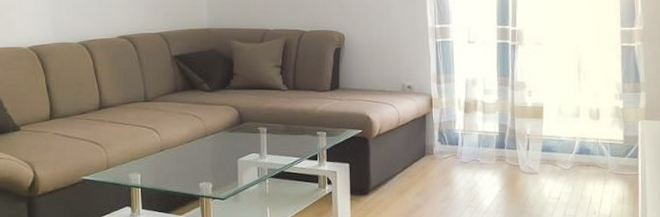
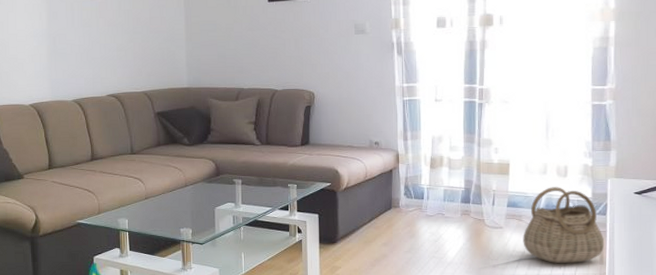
basket: none [557,130,637,208] -> present [523,187,605,263]

